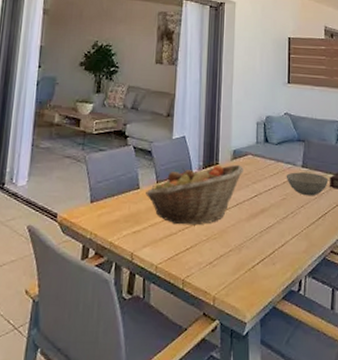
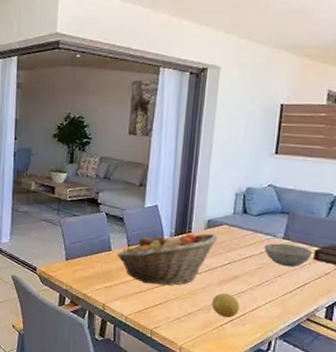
fruit: none [242,229,269,256] -> present [212,293,240,317]

